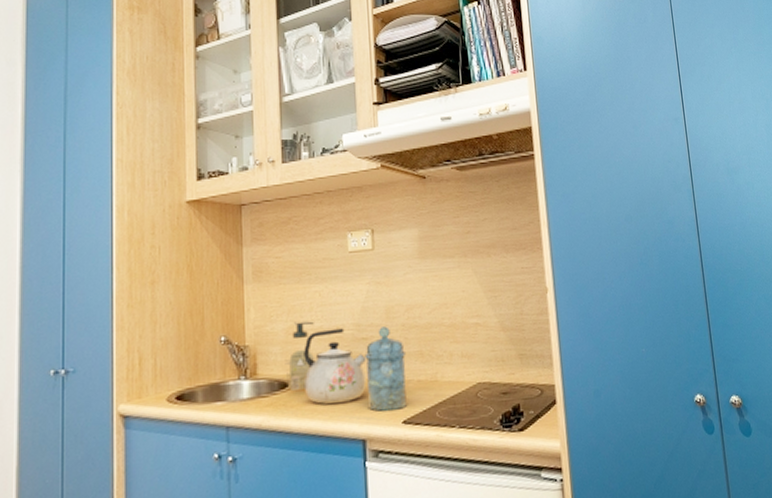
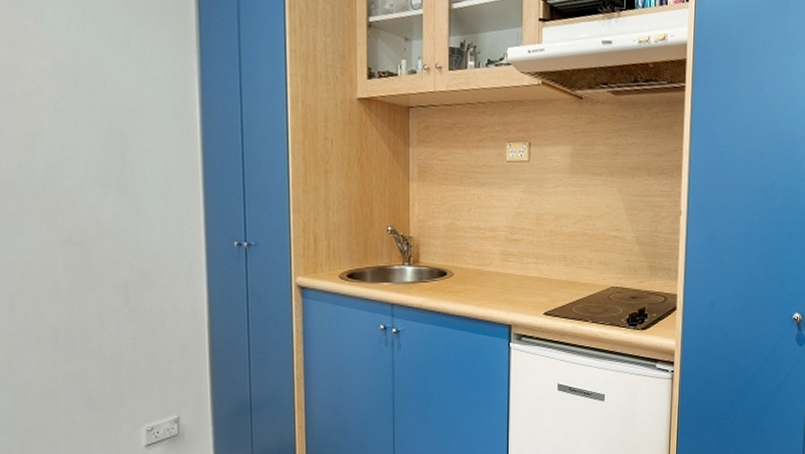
soap dispenser: present [284,321,317,390] -> none [444,220,473,278]
kettle: present [303,328,367,404] -> none [460,229,516,292]
canister: present [365,326,407,412] -> none [515,231,552,303]

